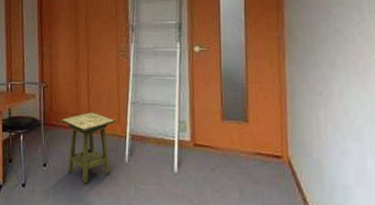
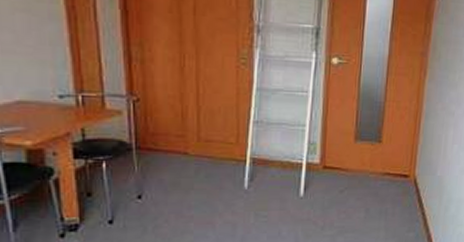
side table: present [61,112,115,184] -> none [161,133,233,215]

